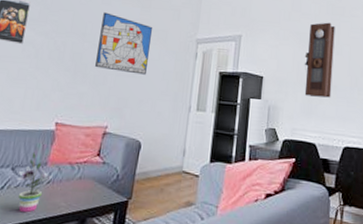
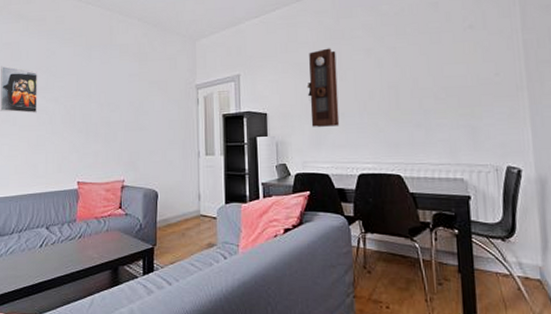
potted plant: present [18,152,53,213] -> none [52,211,84,266]
wall art: present [95,12,153,75] -> none [104,71,153,127]

